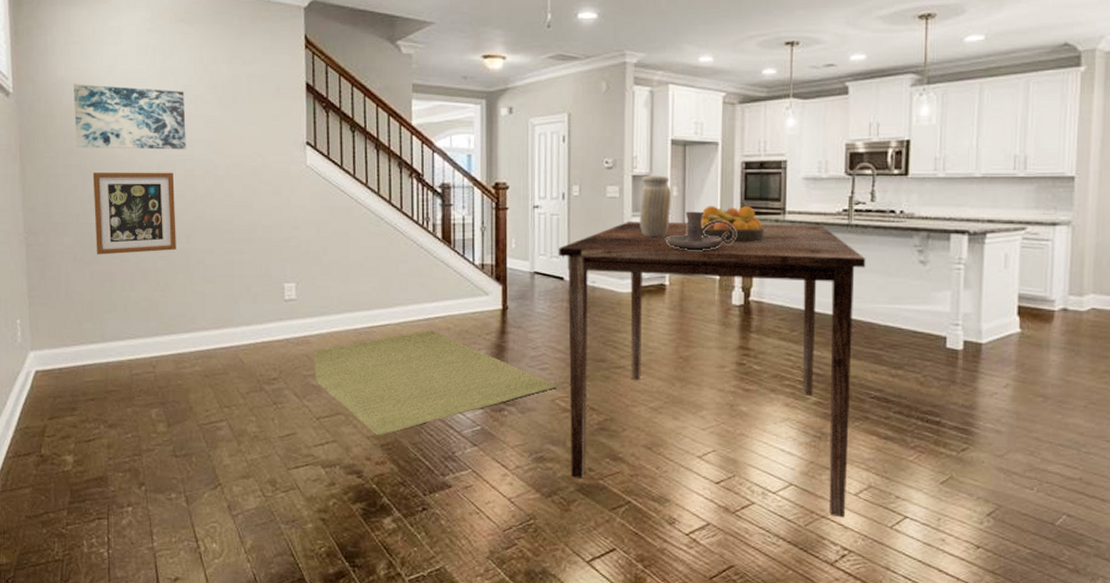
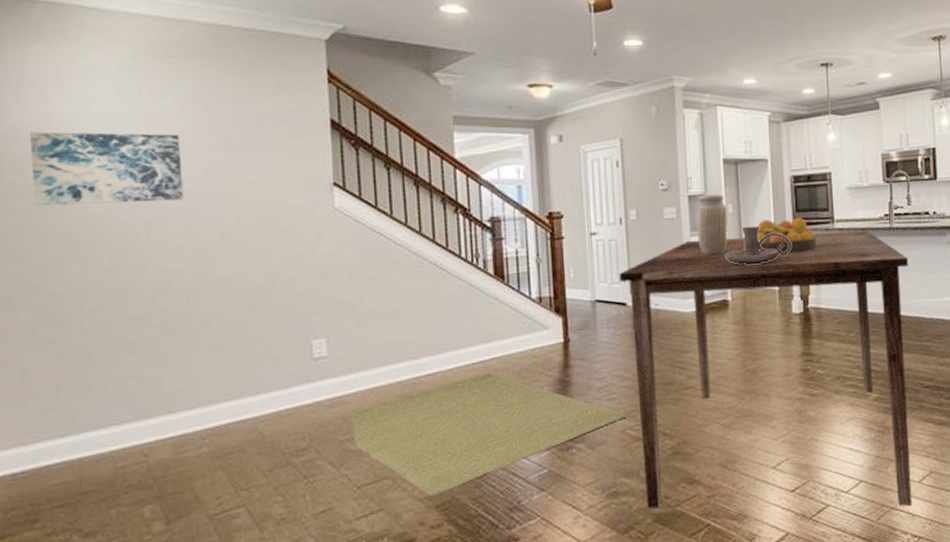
wall art: present [92,172,176,255] -> none [58,226,173,330]

